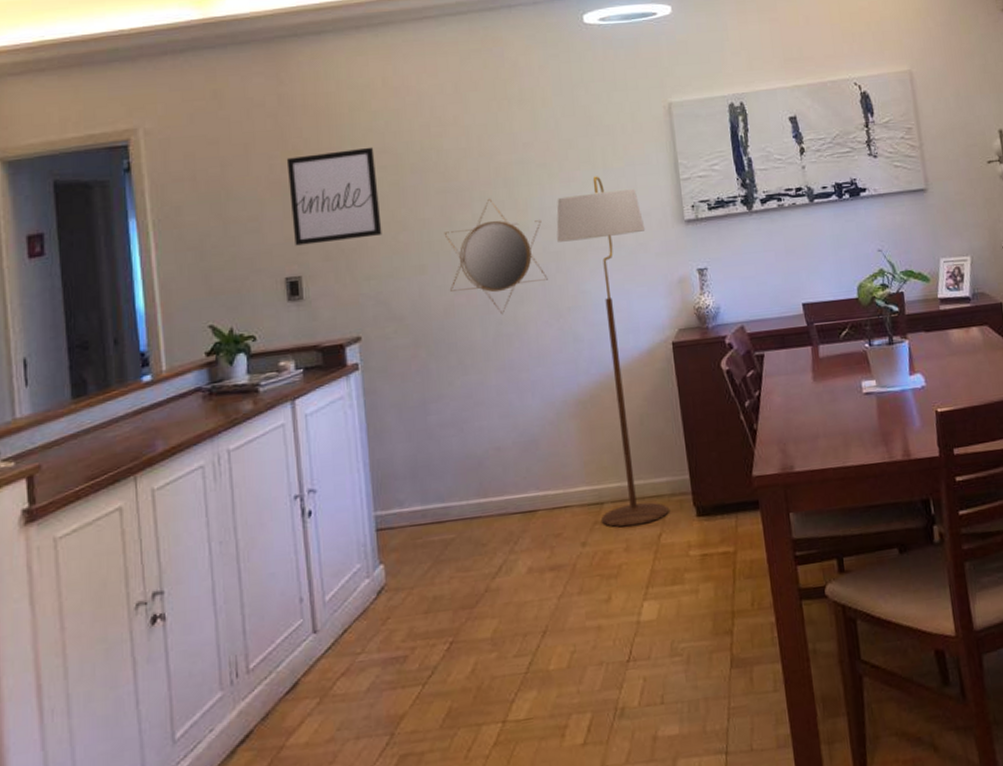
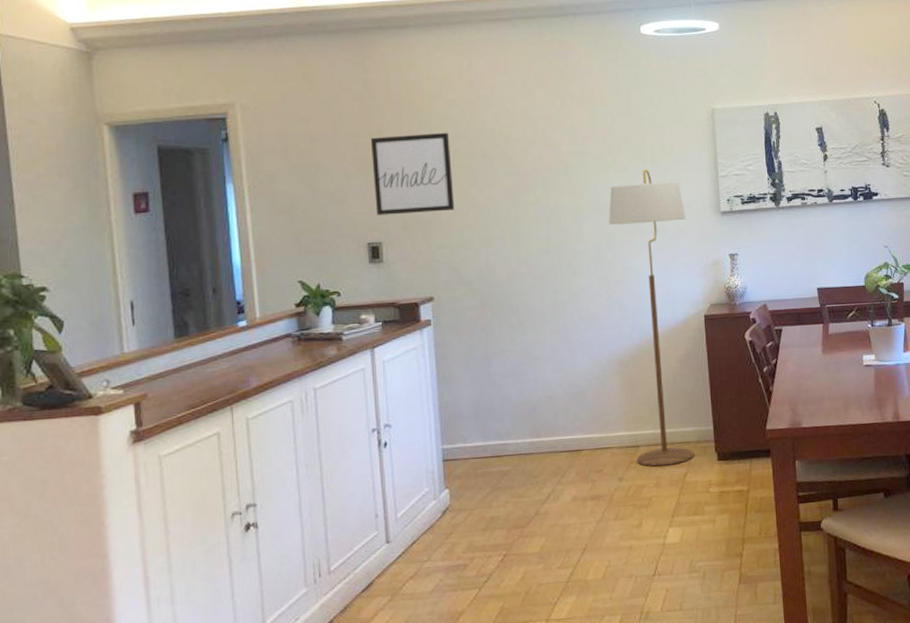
home mirror: present [444,198,548,315] -> none [509,183,599,285]

